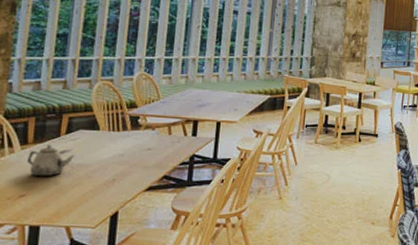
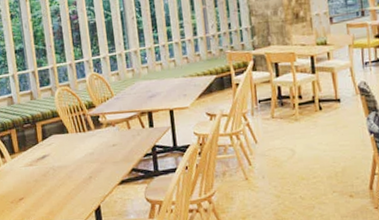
teapot: present [27,145,75,177] -> none [18,152,54,181]

